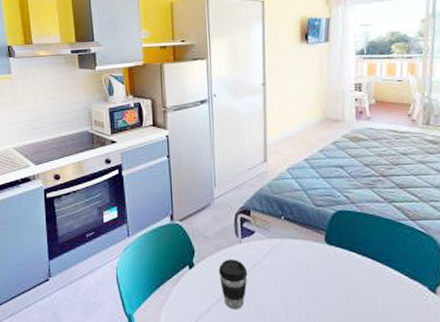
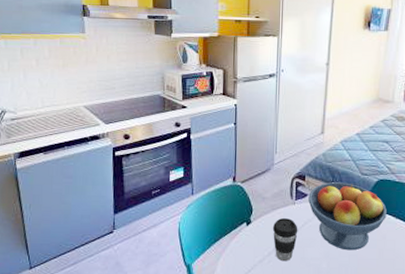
fruit bowl: none [256,216,350,296] -> present [308,182,387,251]

